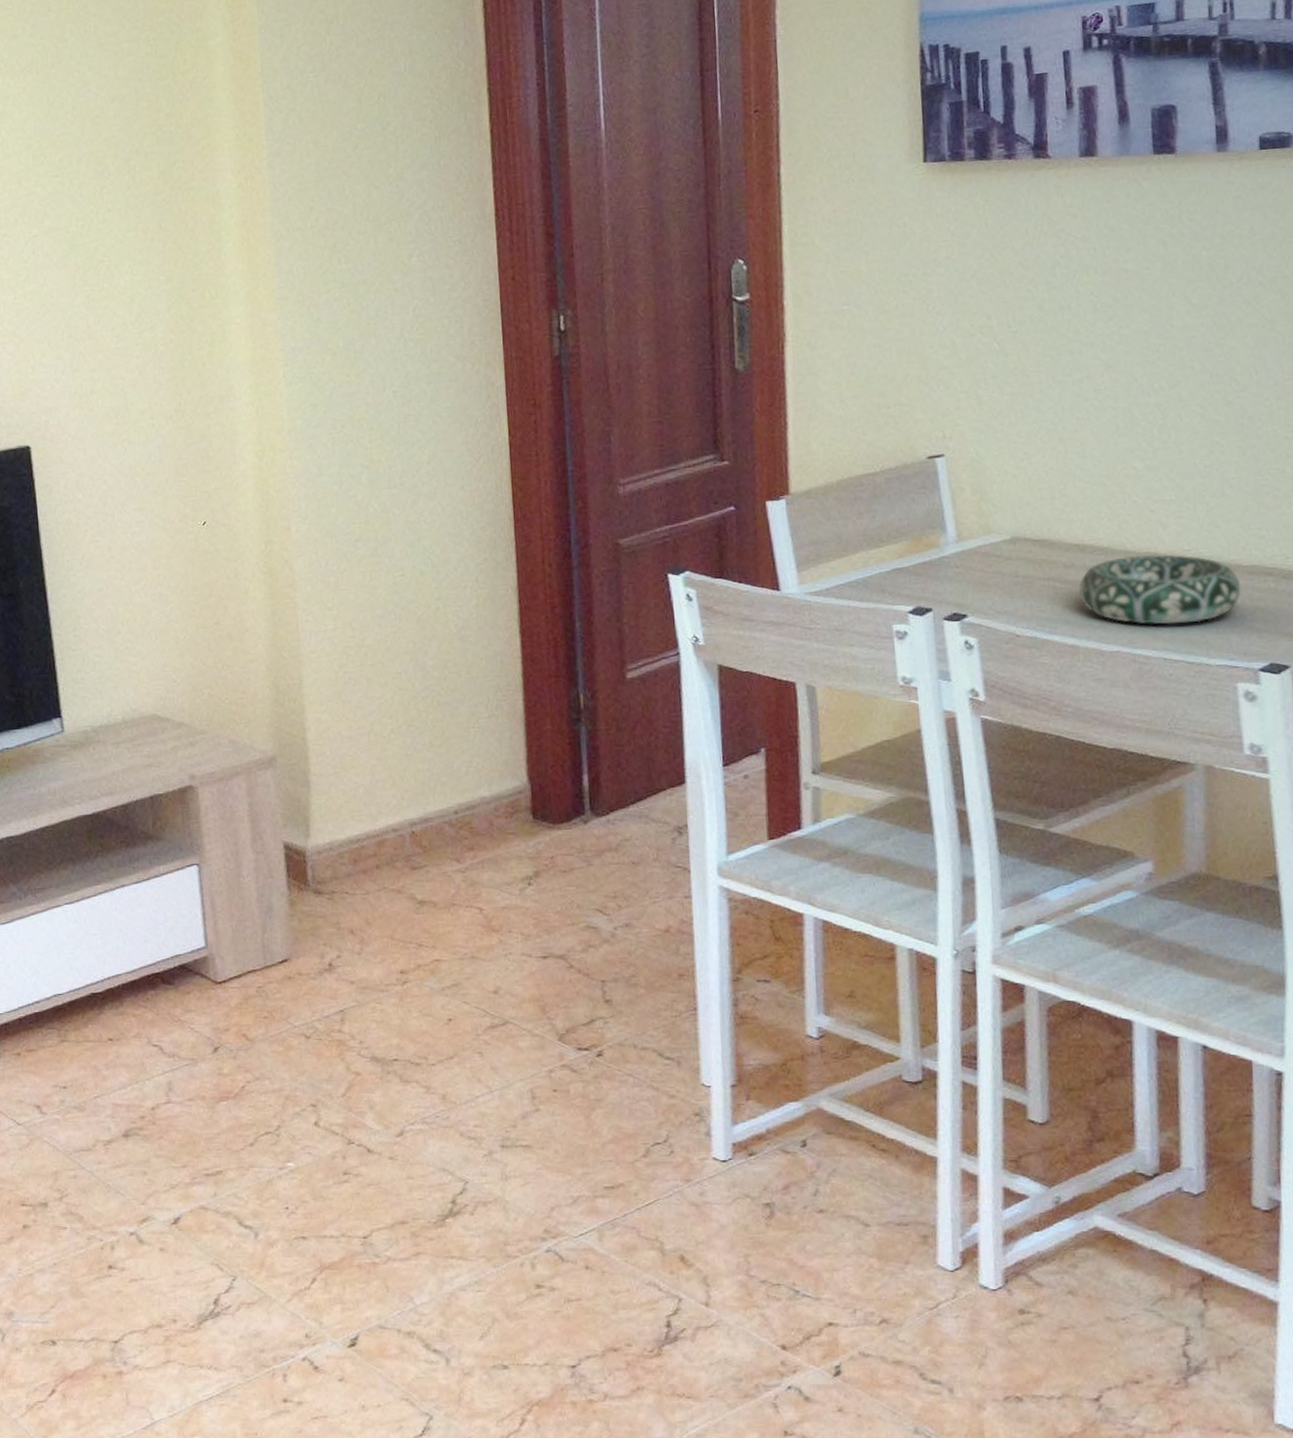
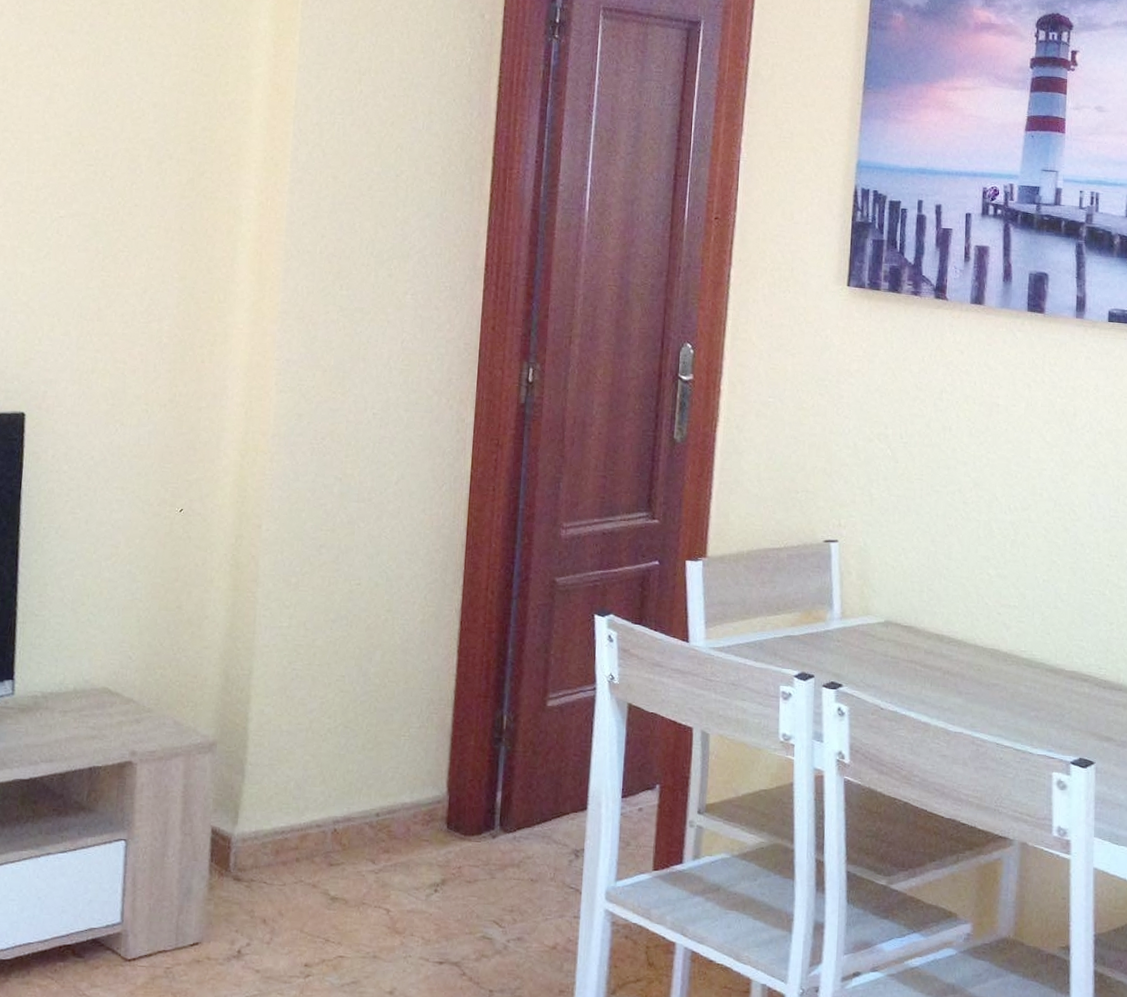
decorative bowl: present [1079,554,1242,625] -> none [934,650,1063,715]

